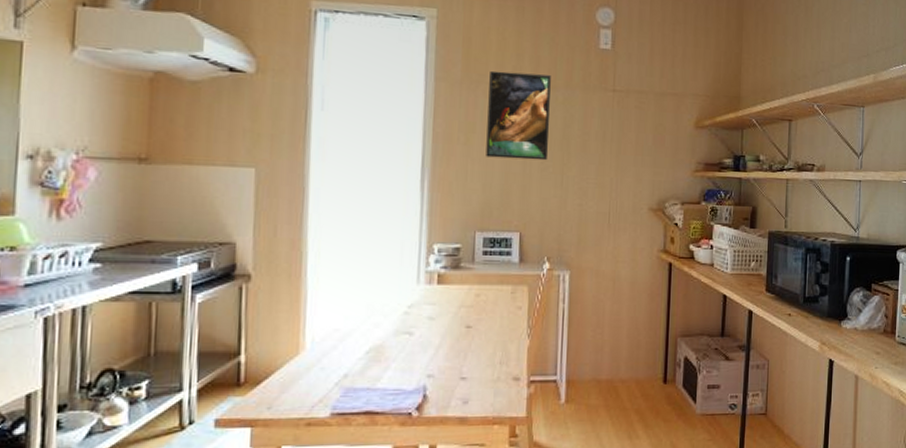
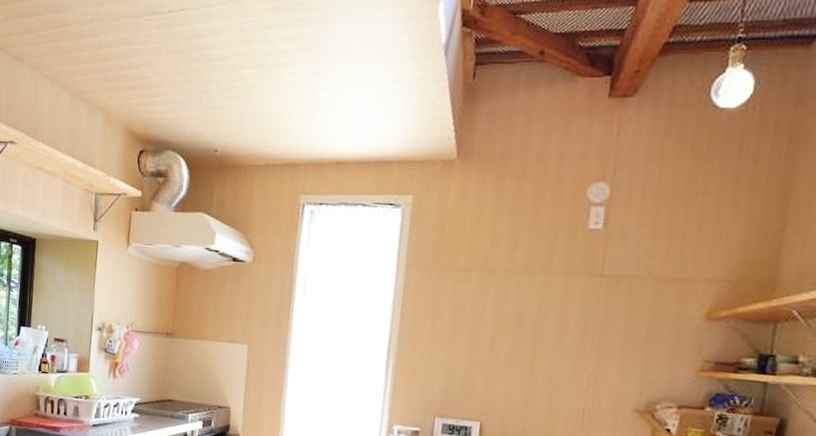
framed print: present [486,70,551,161] -> none [451,256,528,350]

